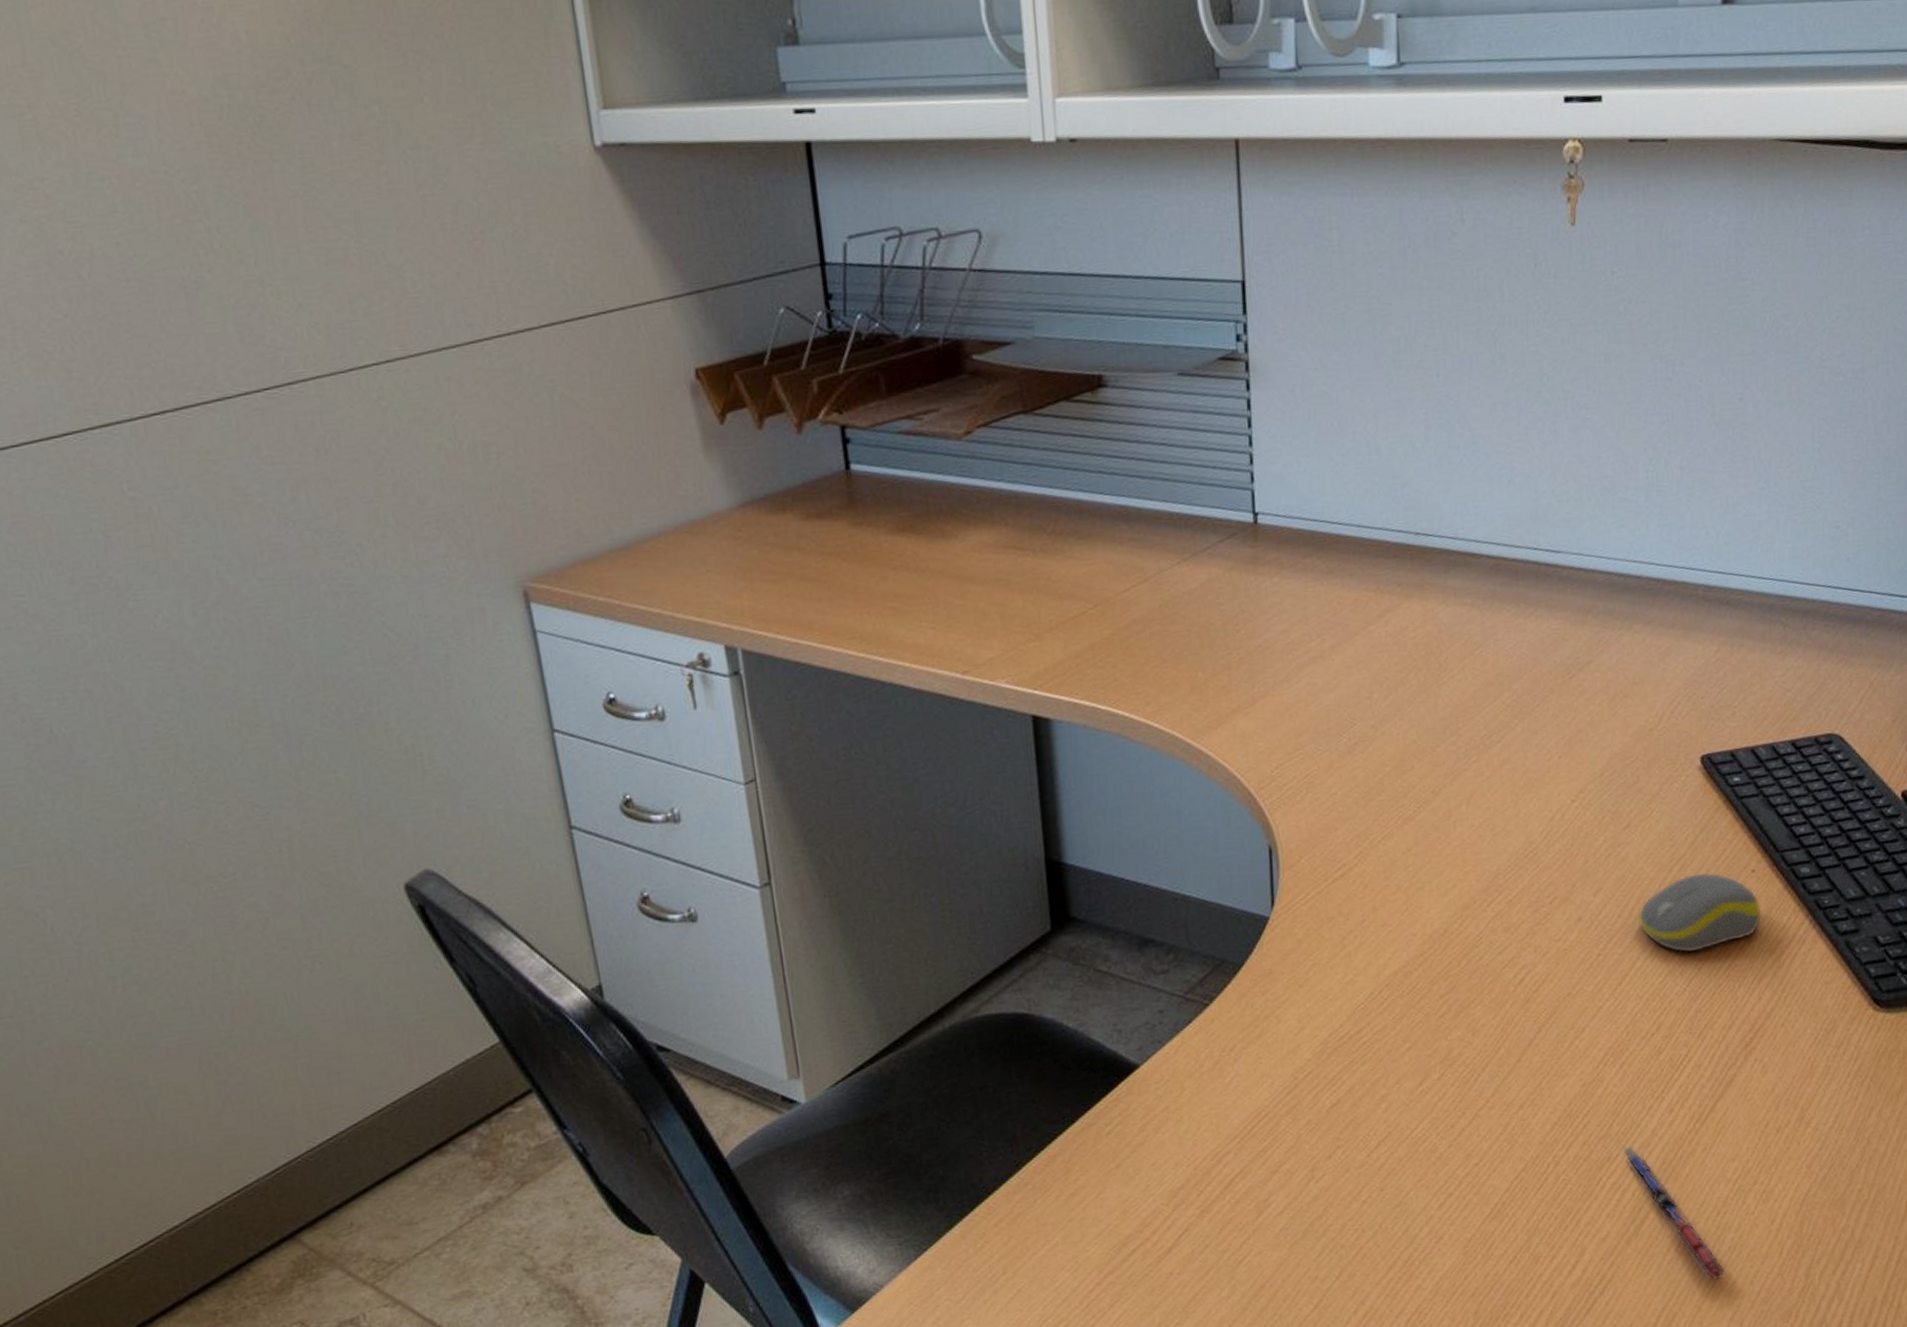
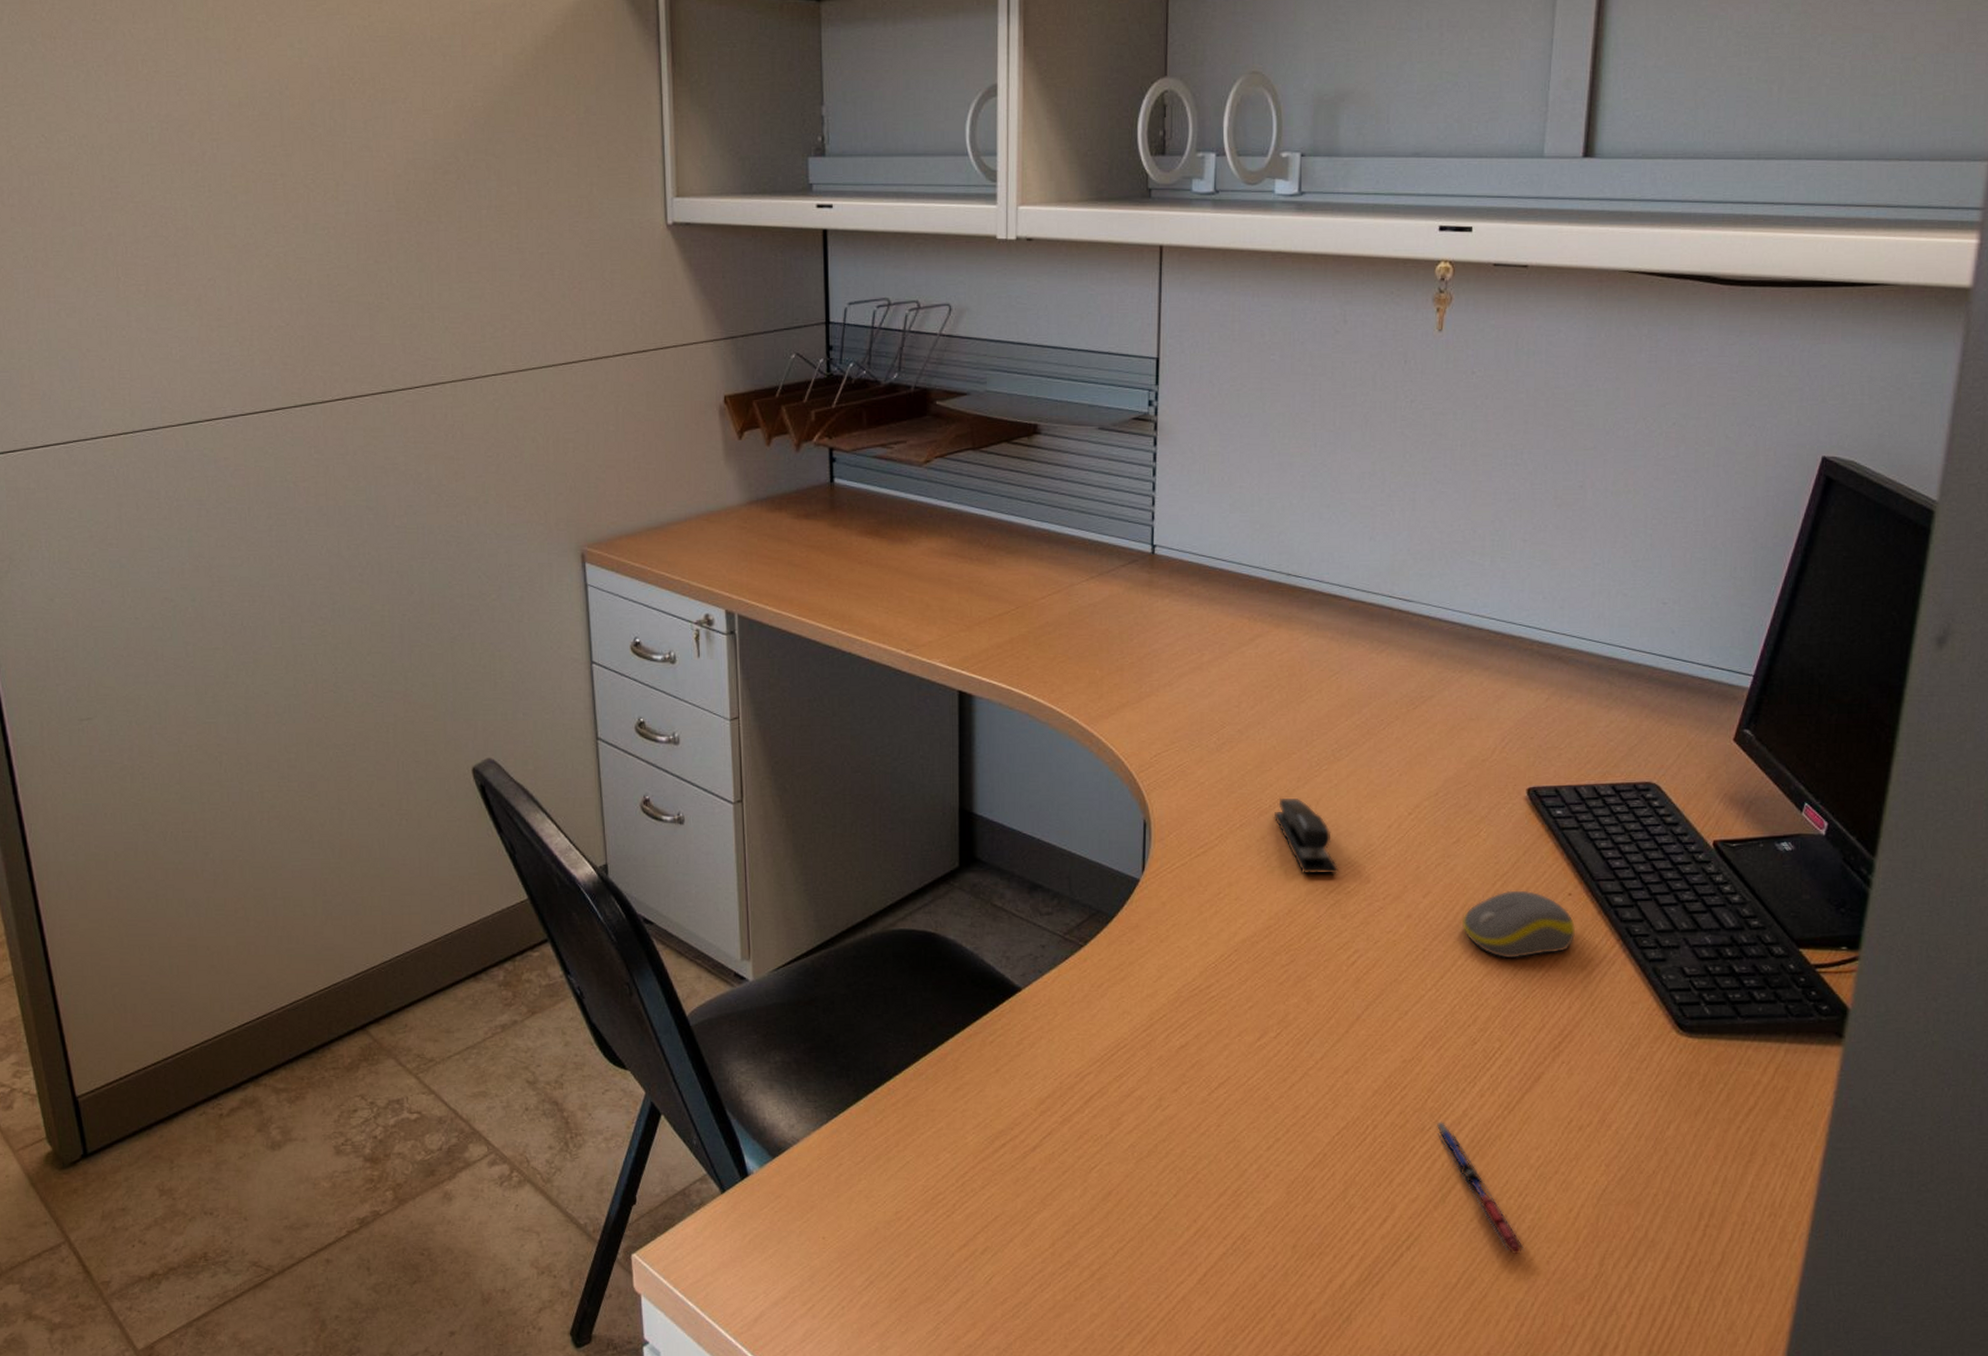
stapler: none [1419,798,1499,885] -> present [1273,798,1340,874]

